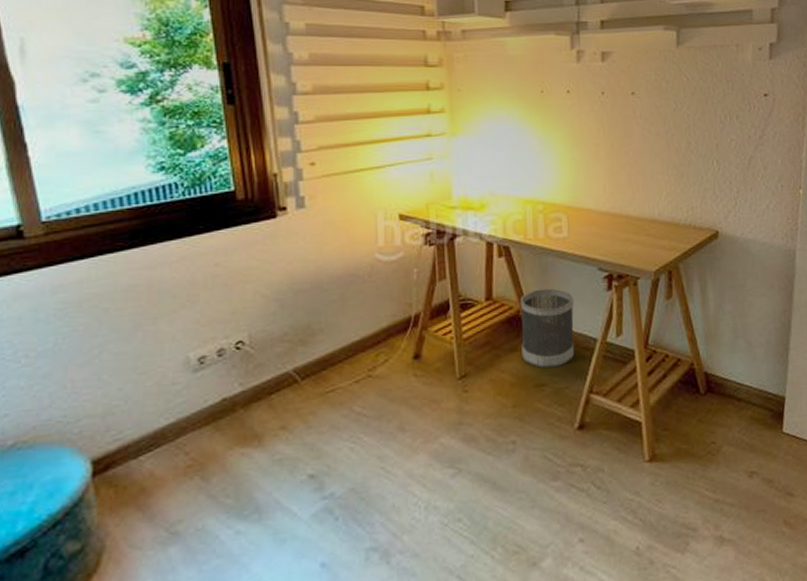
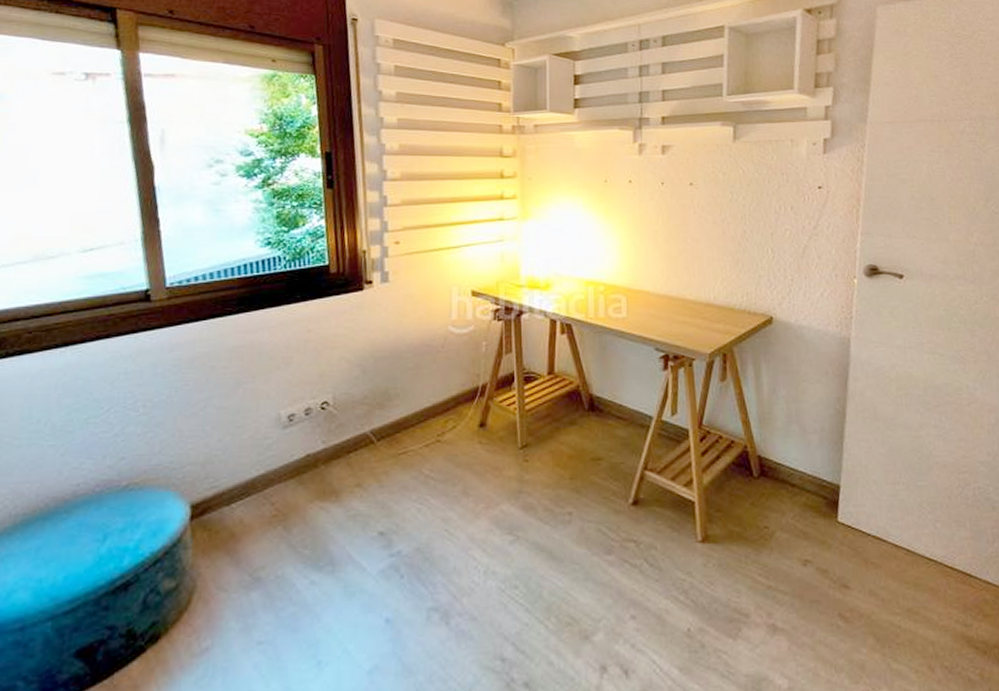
wastebasket: present [520,288,575,368] -> none [580,366,631,443]

